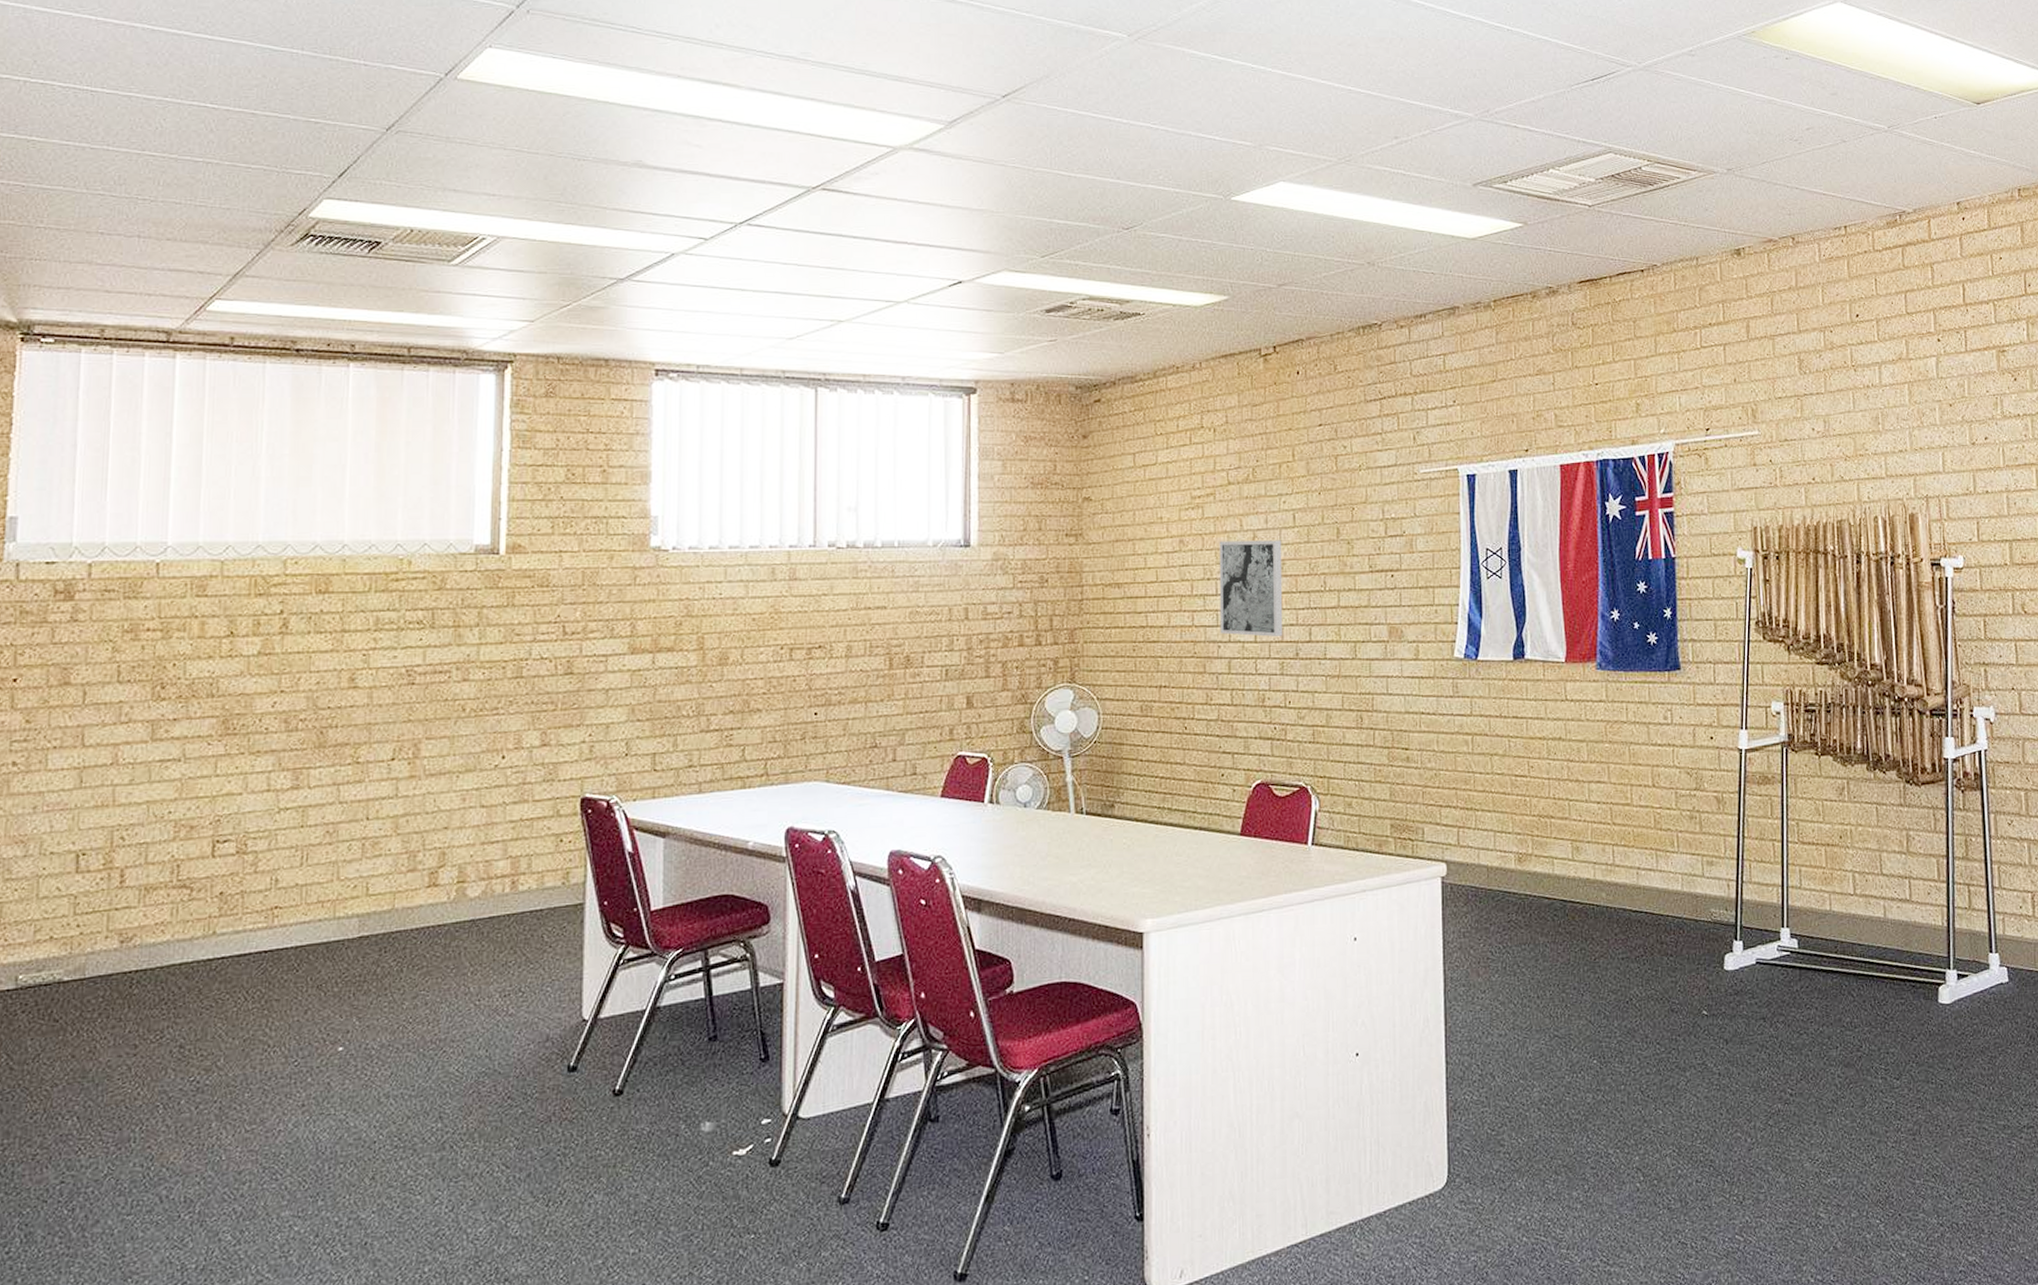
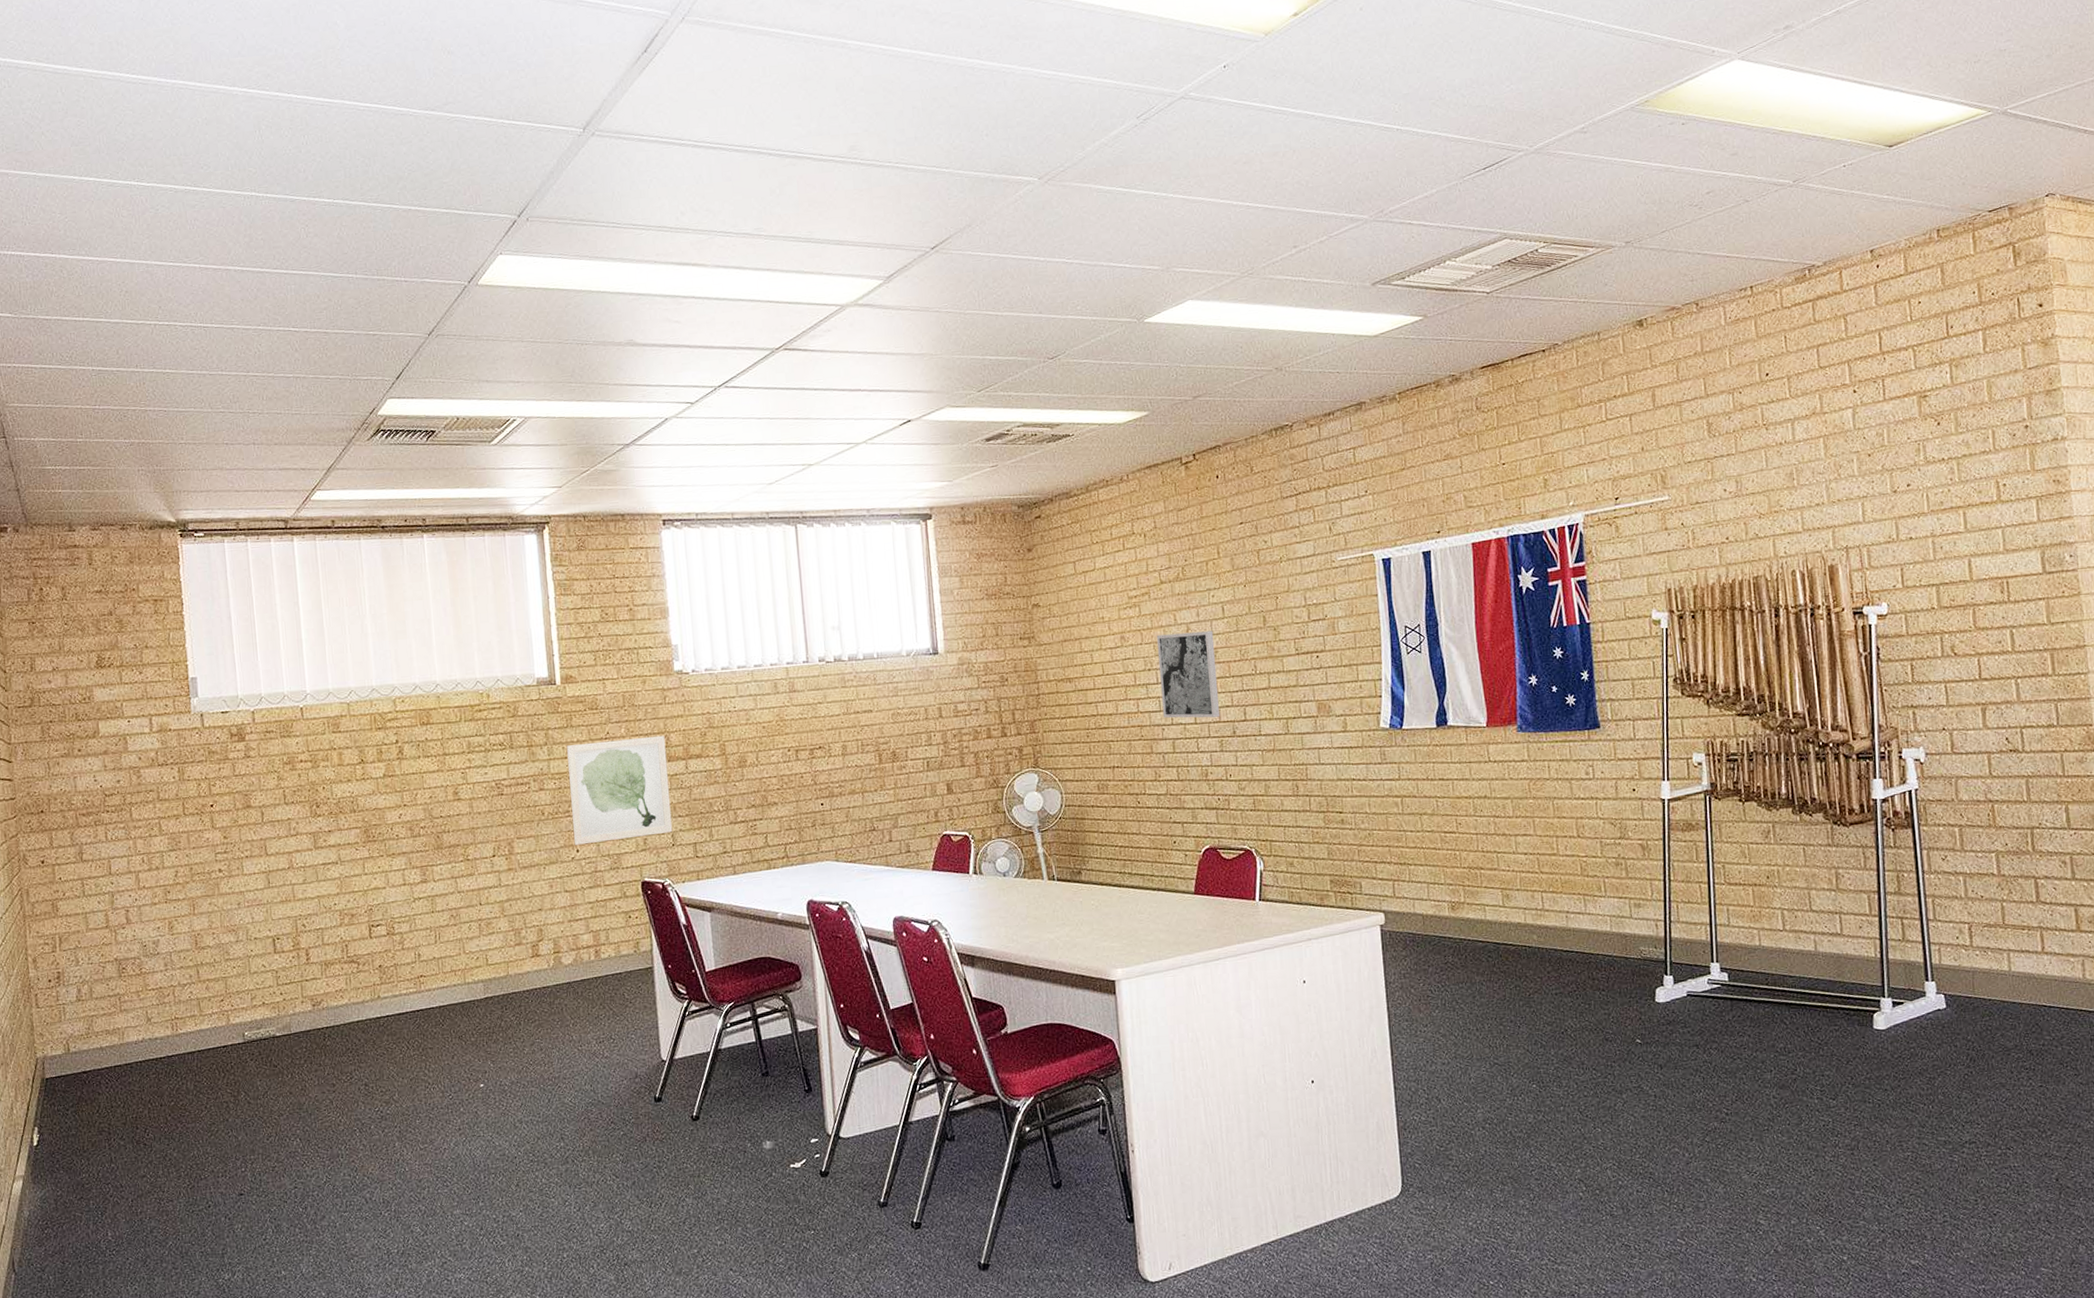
wall art: none [499,622,630,750] -> present [566,735,673,845]

